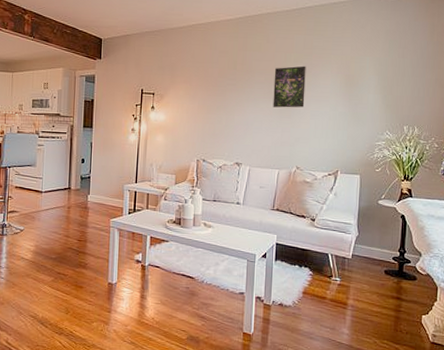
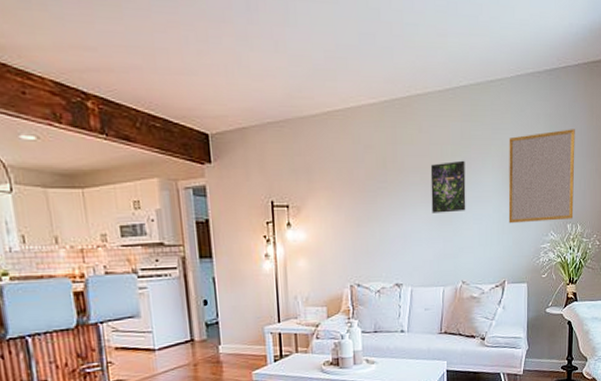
home mirror: none [344,43,415,122] -> present [508,129,575,224]

